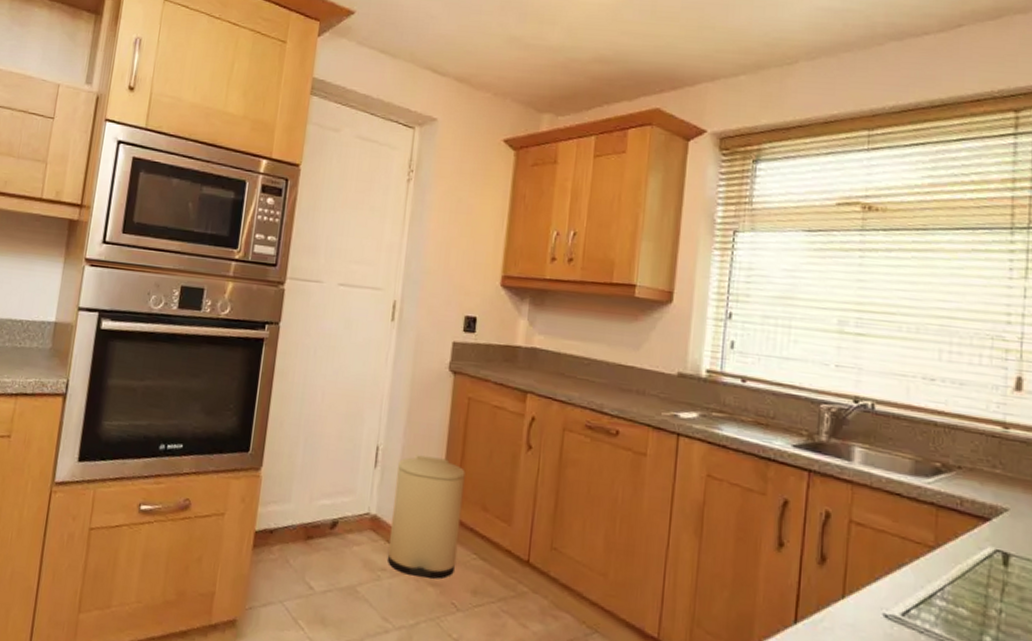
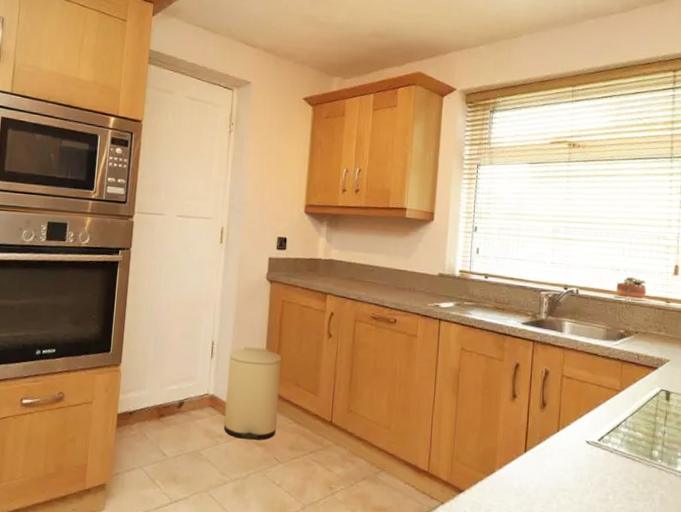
succulent plant: none [926,389,980,426] -> present [614,276,650,302]

